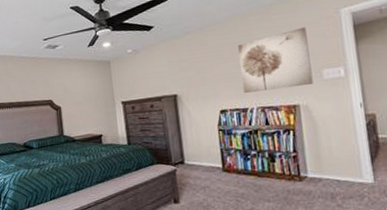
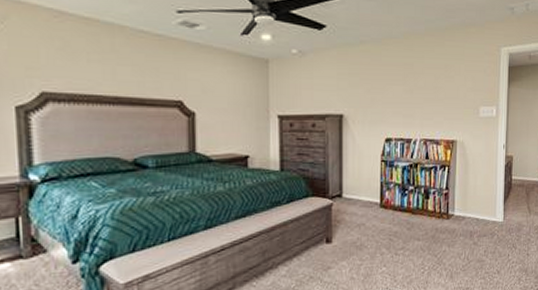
wall art: present [238,27,313,93] -> none [410,59,472,122]

